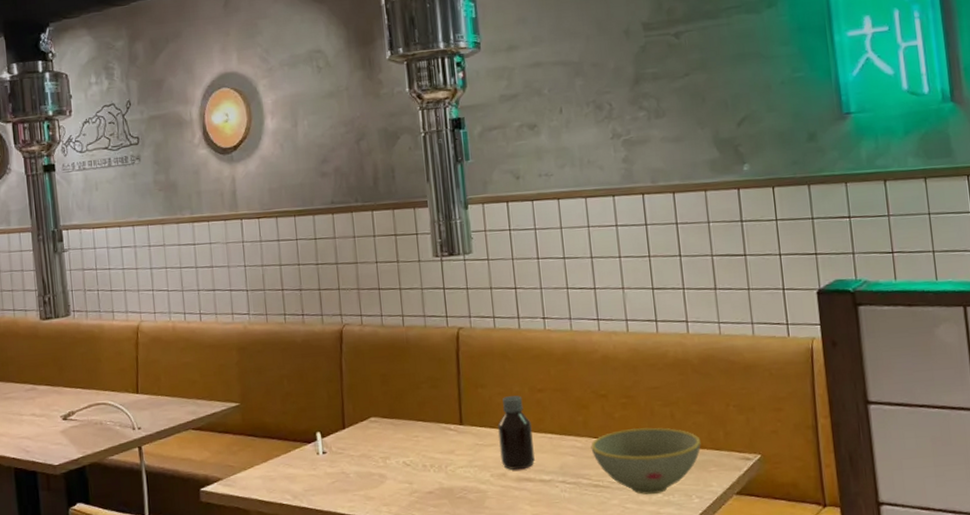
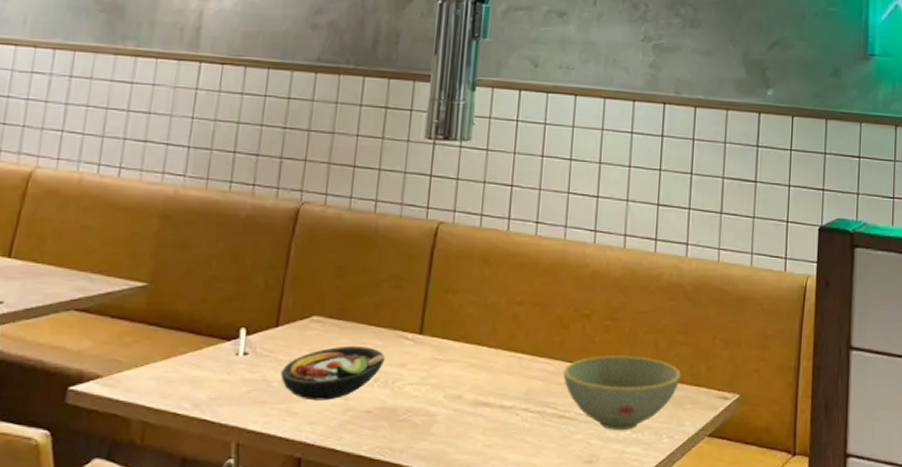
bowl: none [354,439,436,487] -> present [280,345,386,401]
bottle: present [498,395,535,470] -> none [459,306,502,392]

